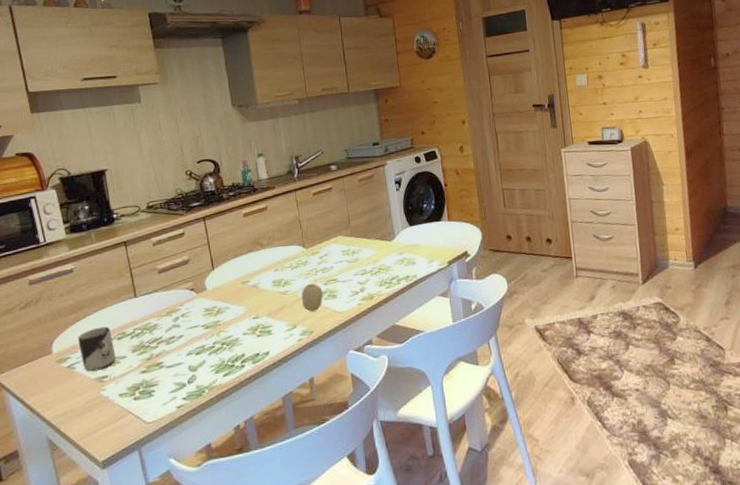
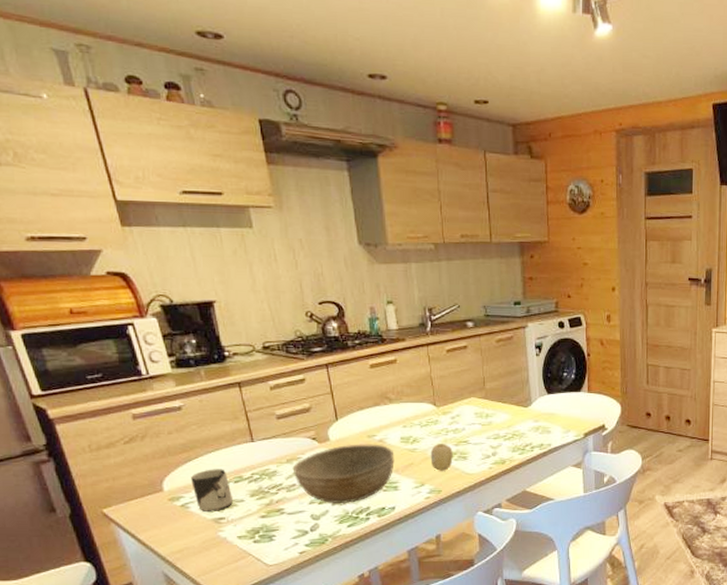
bowl: none [172,289,268,353] -> present [292,444,395,504]

